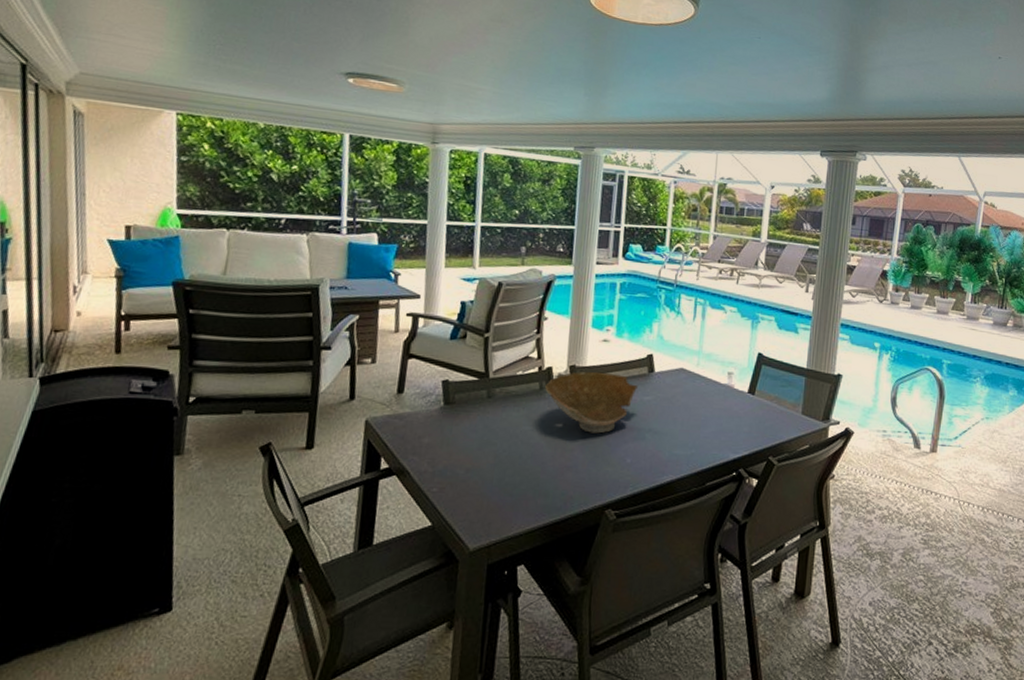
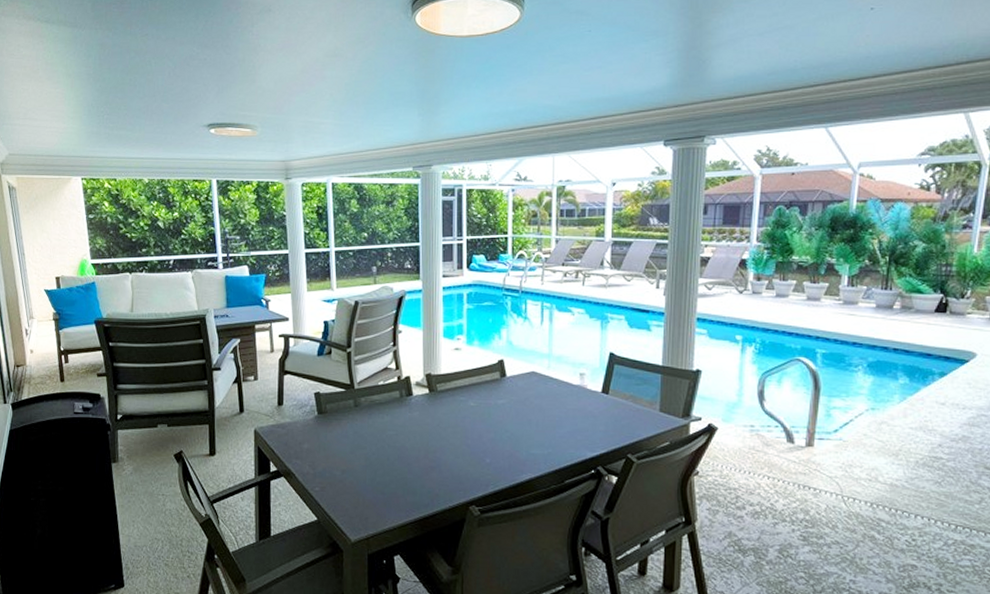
bowl: present [545,371,637,434] -> none [405,378,491,436]

